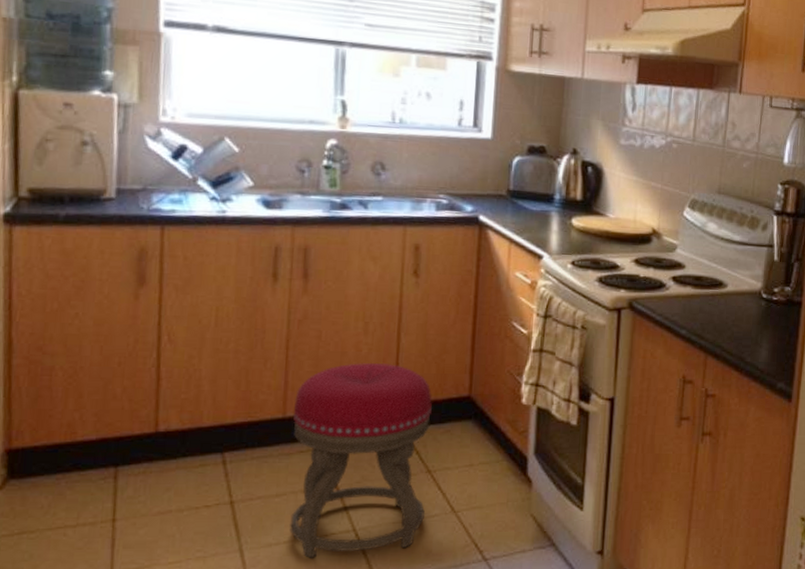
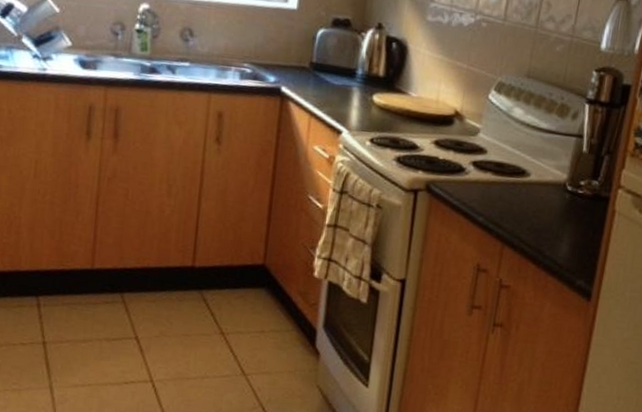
stool: present [289,363,433,558] -> none [94,223,229,404]

